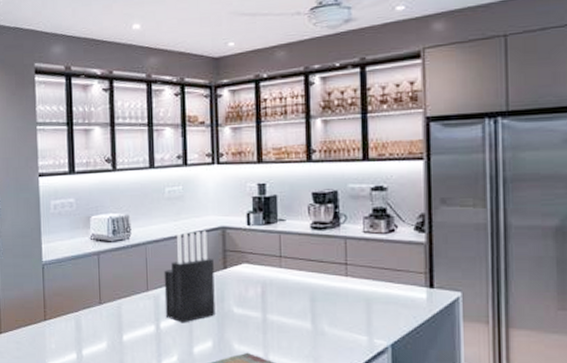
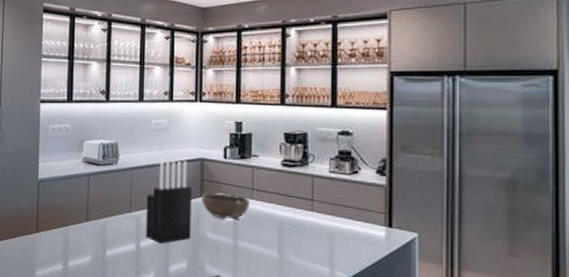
bowl: none [225,263,278,292] -> present [202,192,250,219]

